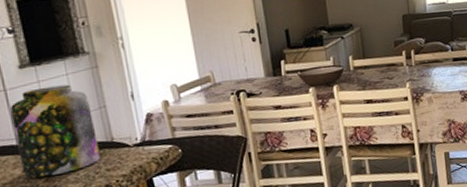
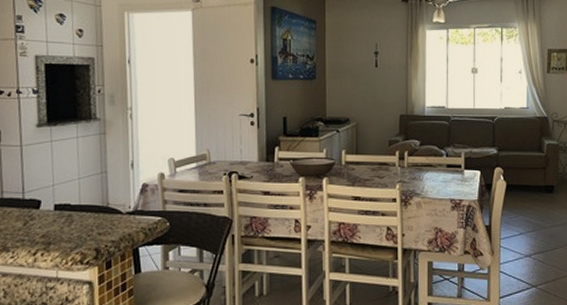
jar: present [10,84,100,178] -> none [22,147,95,232]

